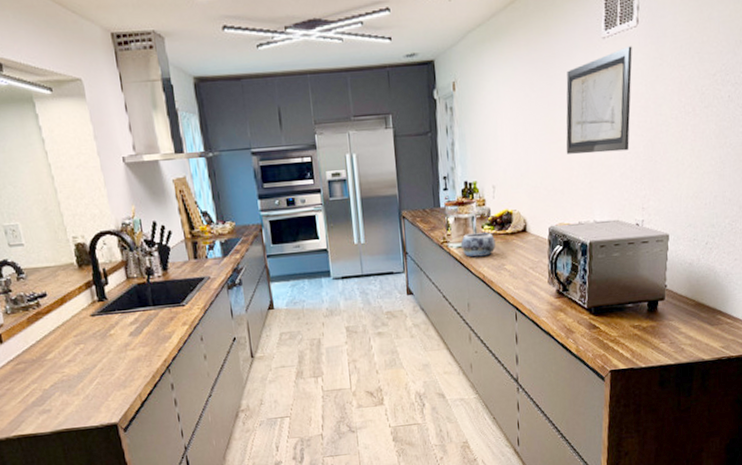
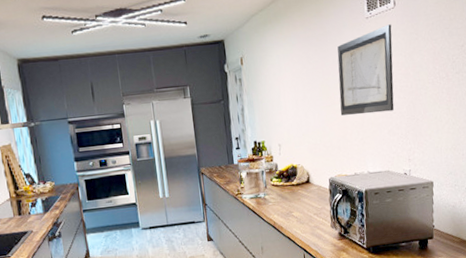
decorative bowl: present [460,232,496,258] -> none [253,184,284,207]

